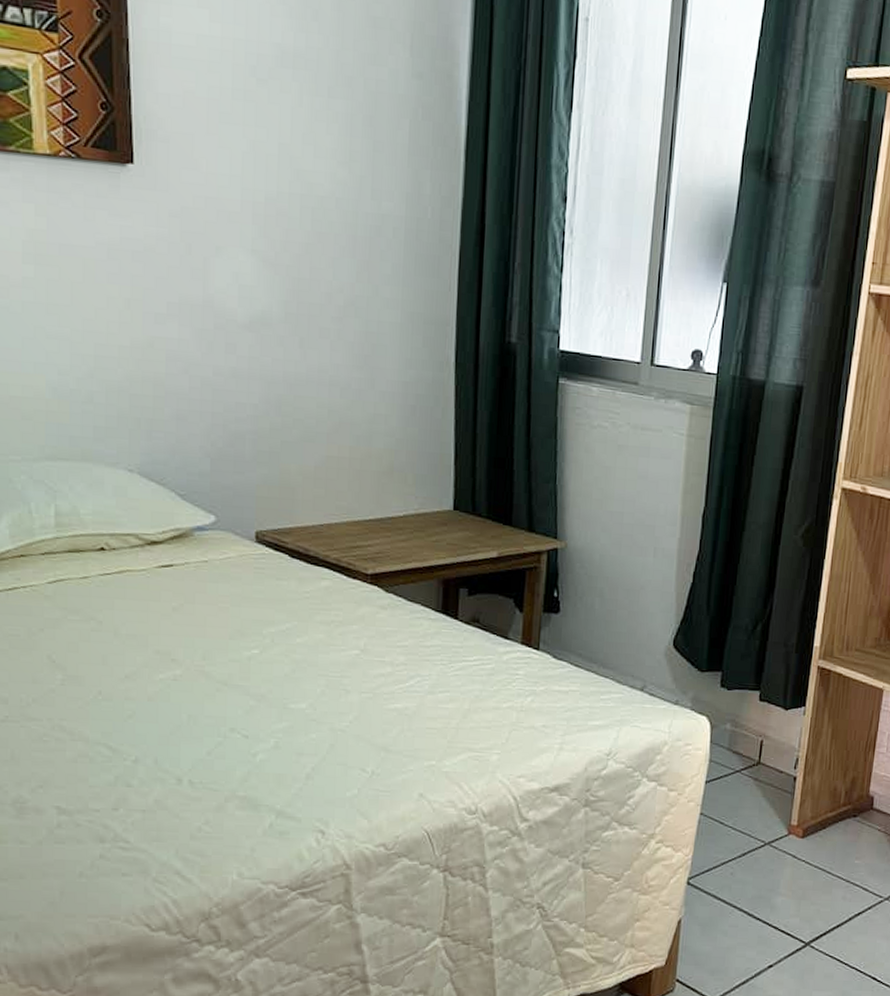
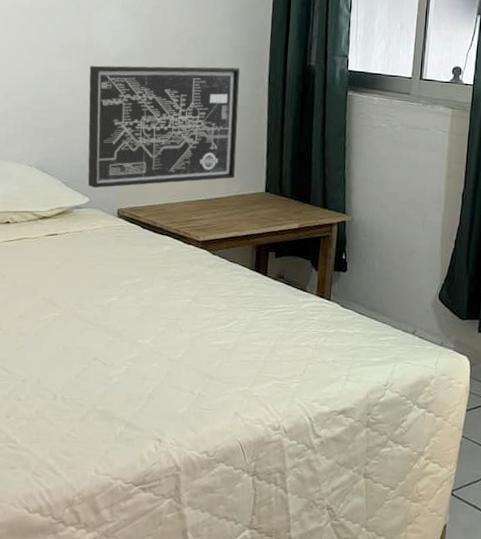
wall art: none [209,333,417,503] -> present [88,65,240,189]

